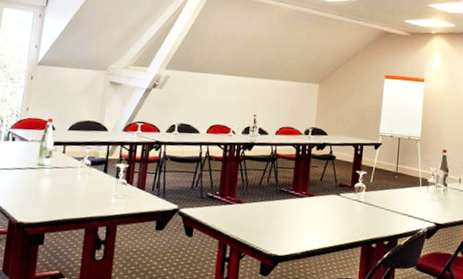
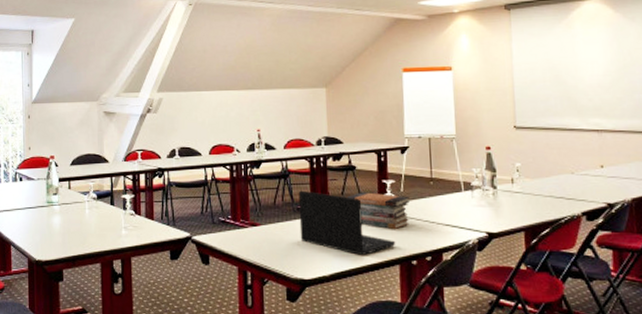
laptop: none [279,174,361,237] -> present [298,190,396,255]
book stack: none [325,180,377,216] -> present [347,192,410,230]

